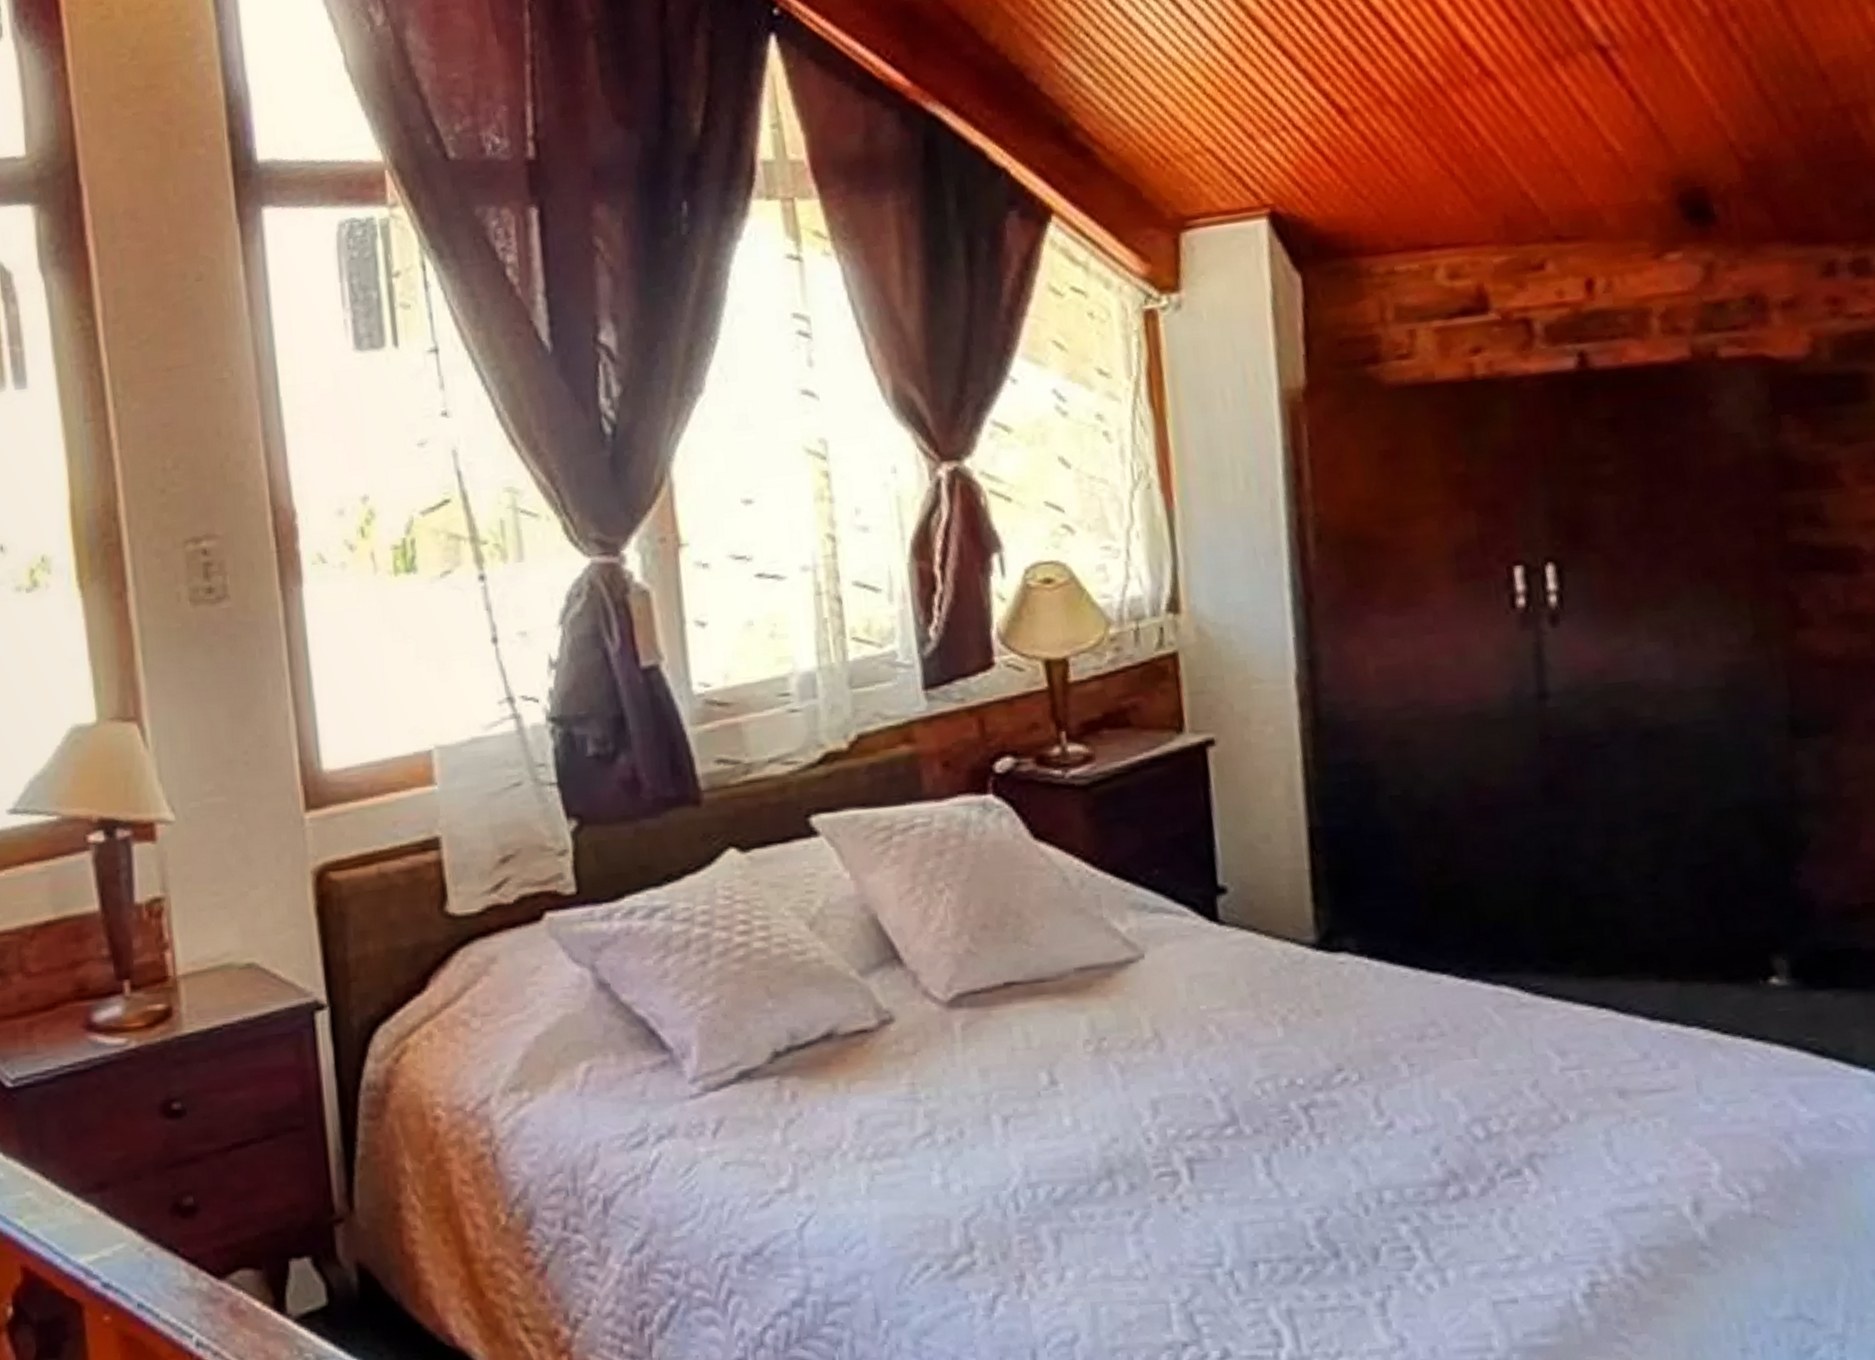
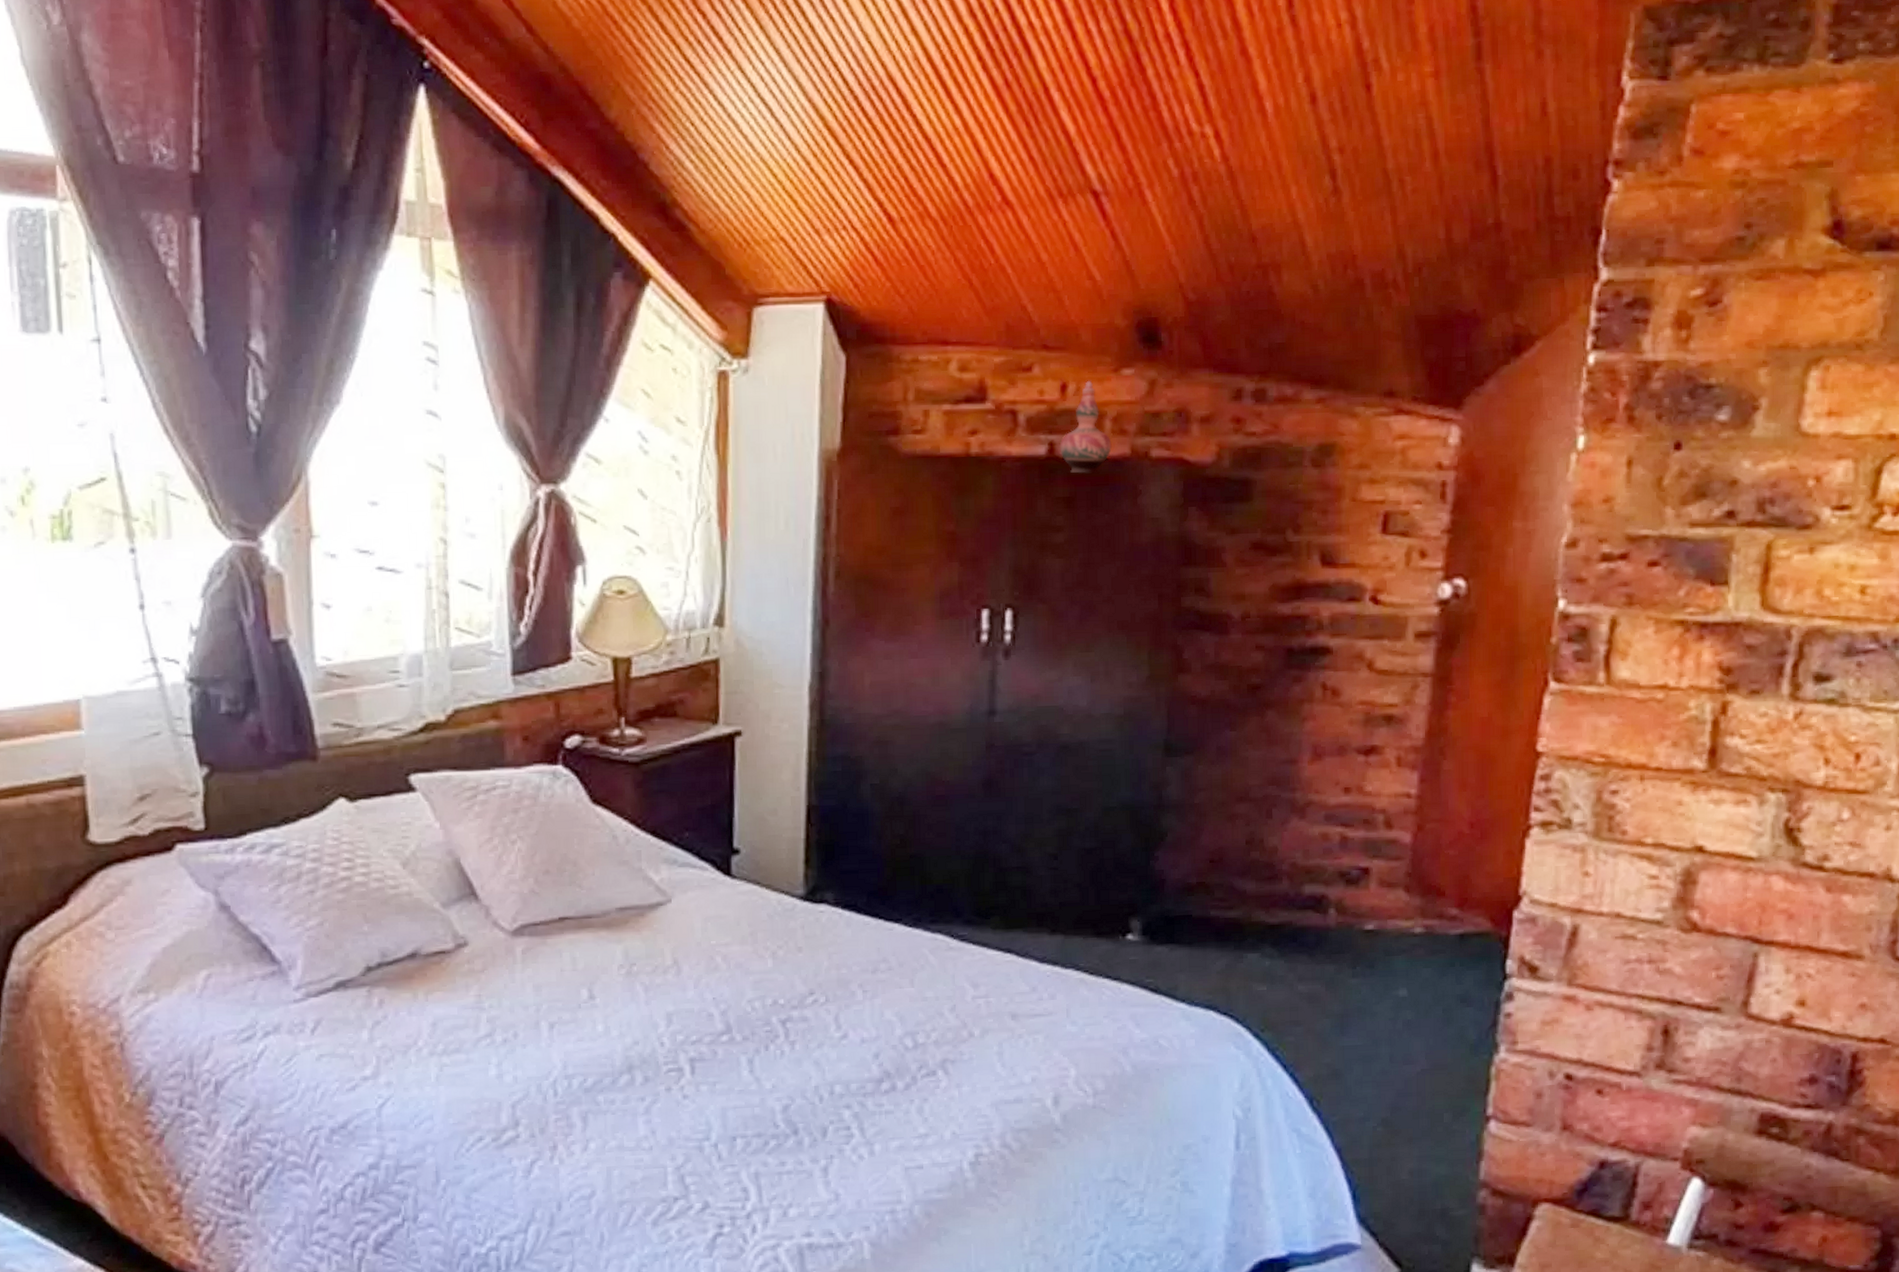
decorative vase: none [1593,272,1665,388] -> present [1059,380,1112,474]

